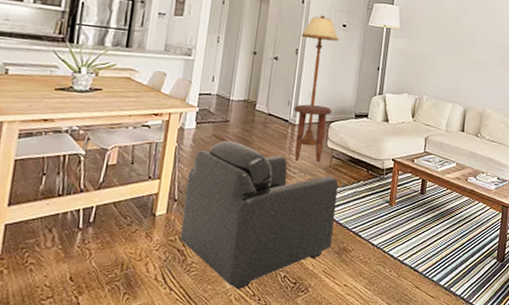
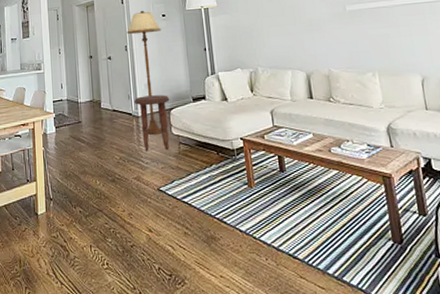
armchair: present [179,140,339,290] -> none [57,139,198,283]

